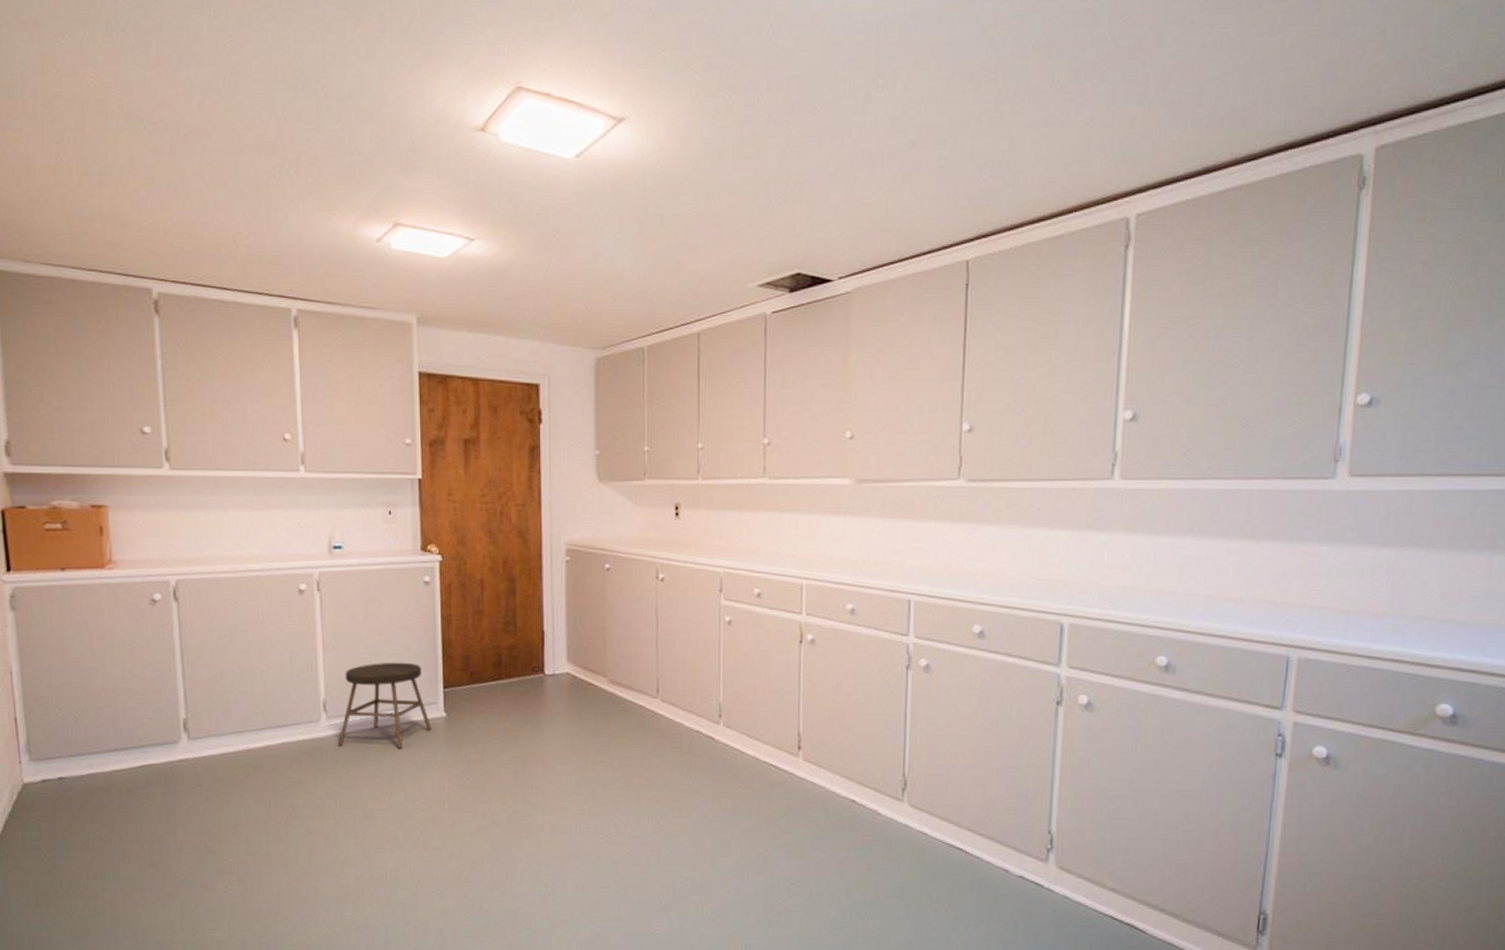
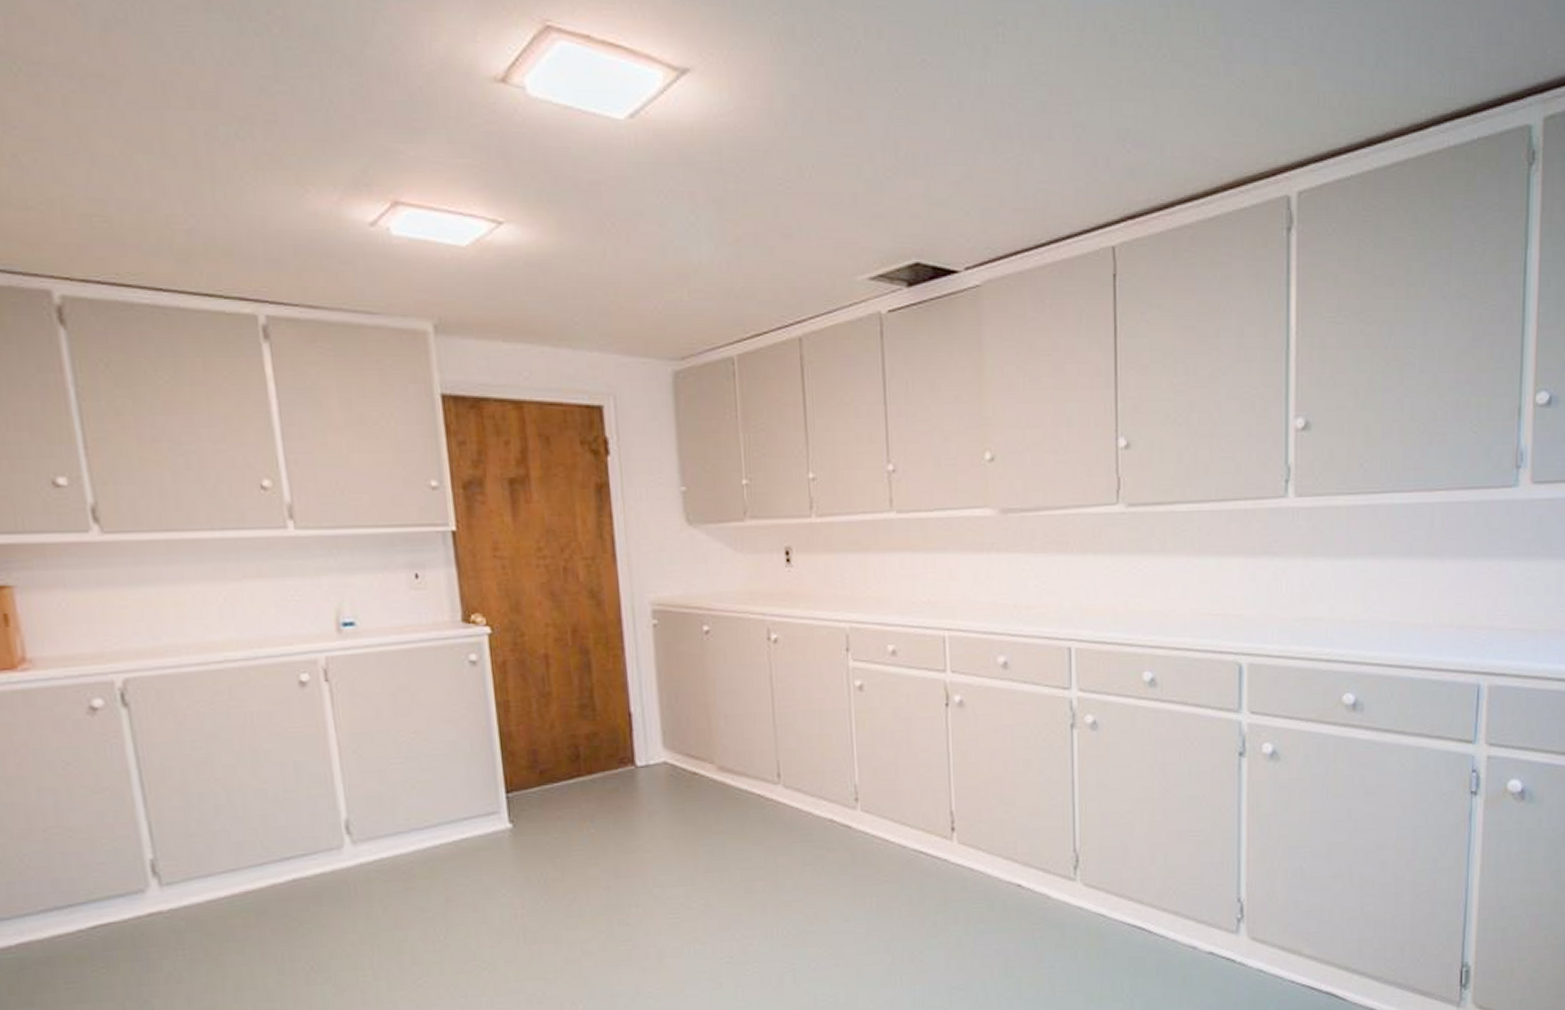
stool: present [338,662,432,749] -> none [369,764,495,875]

